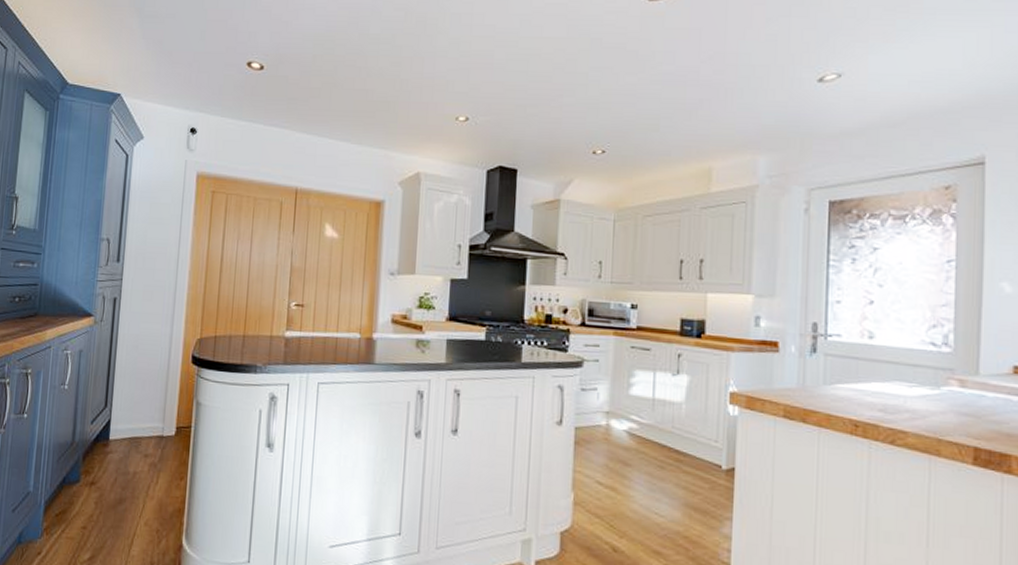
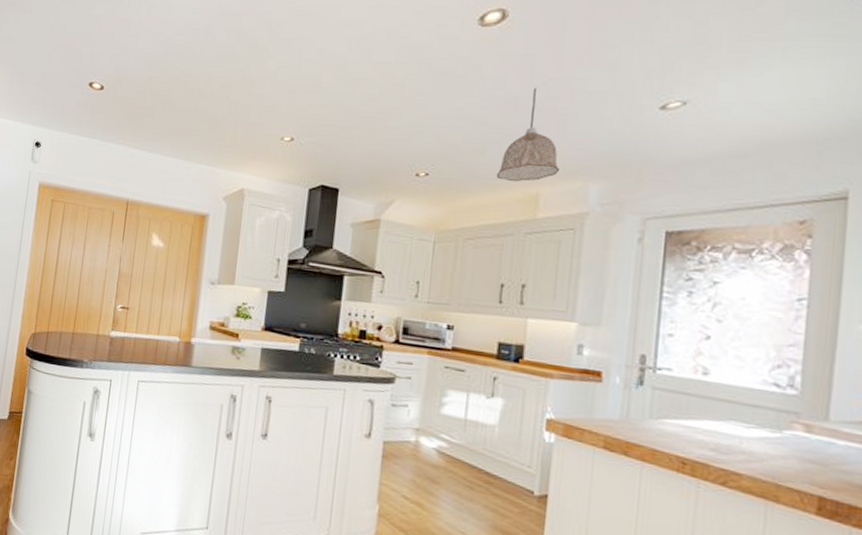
pendant lamp: none [670,62,730,157] -> present [496,87,560,182]

